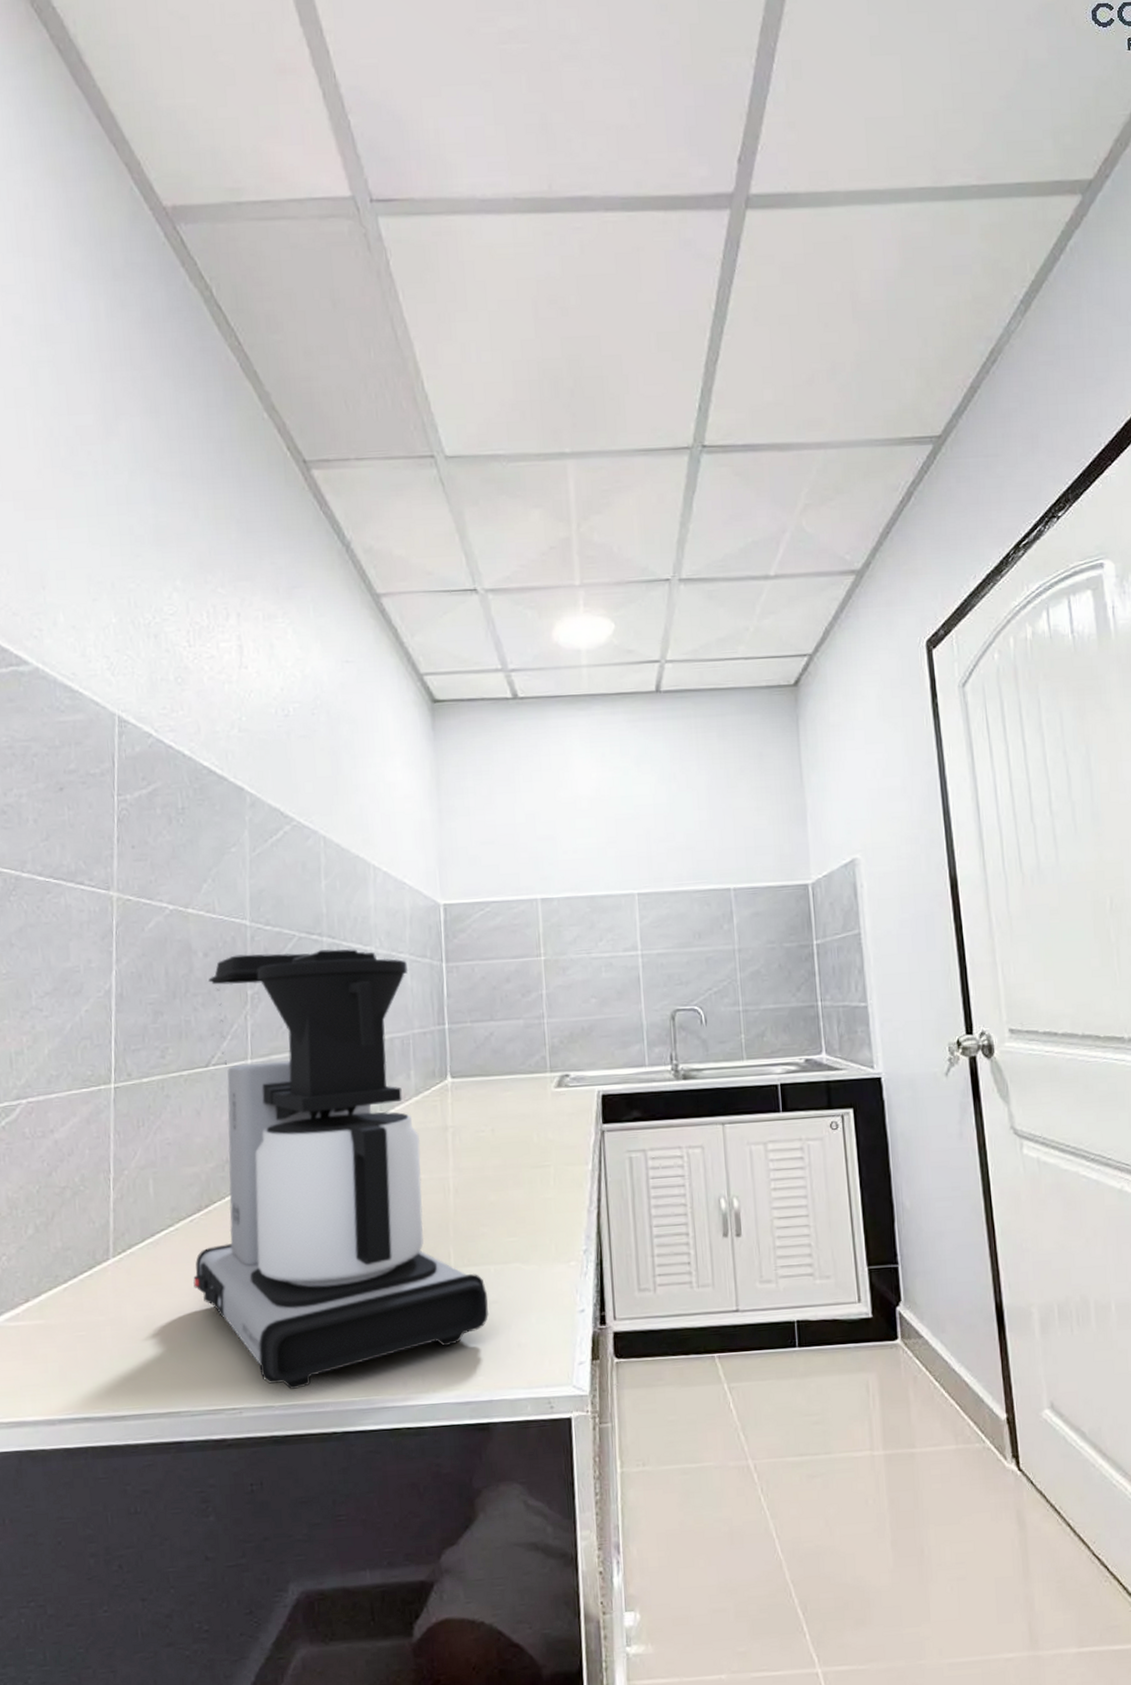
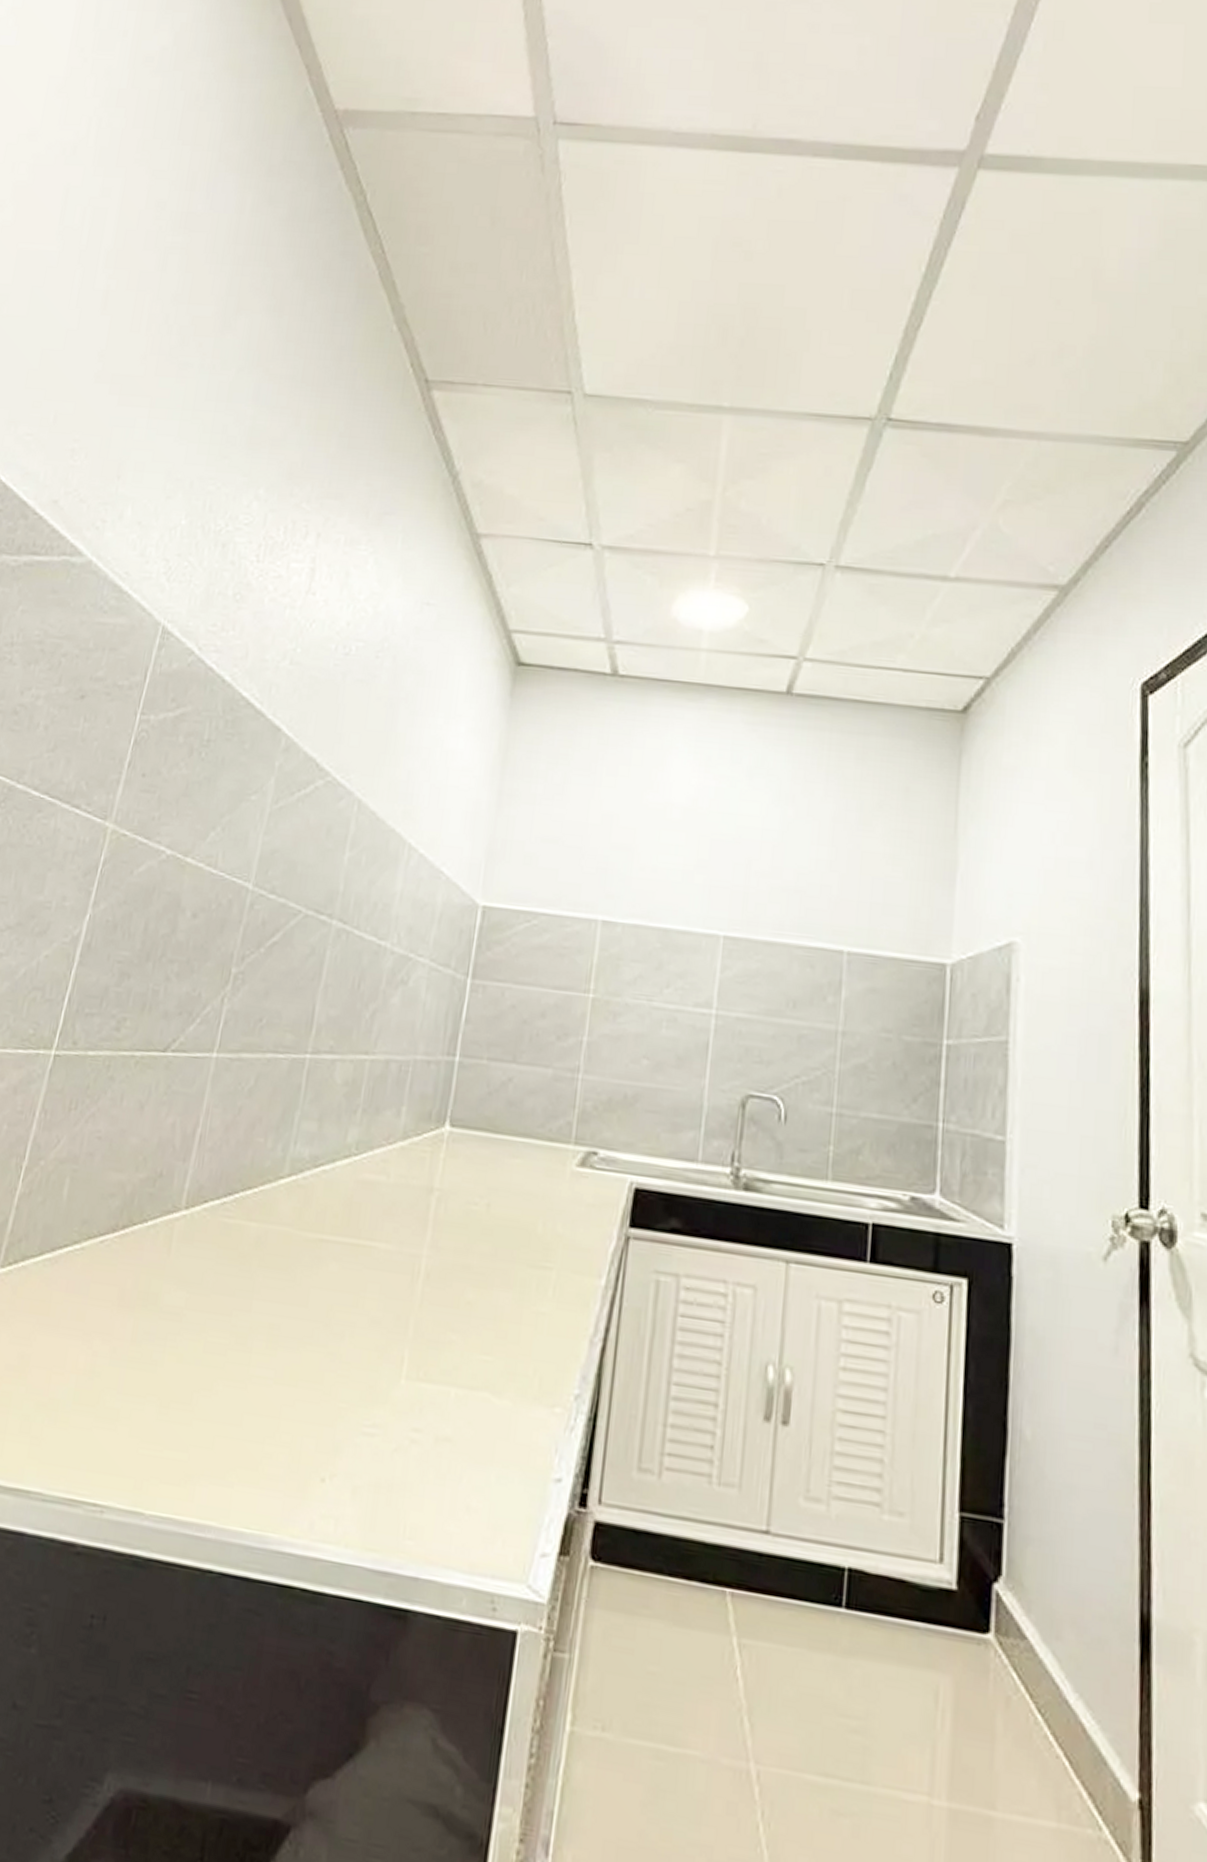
coffee maker: present [193,949,489,1390] -> none [85,922,441,1498]

